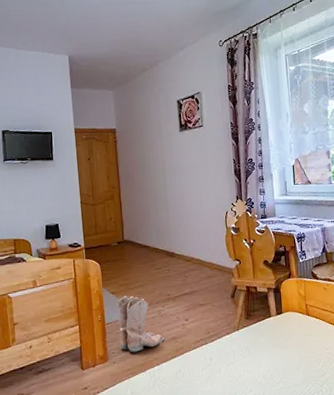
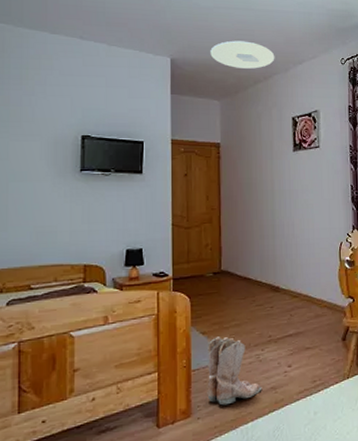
ceiling light: none [101,33,159,60] -> present [210,40,275,69]

